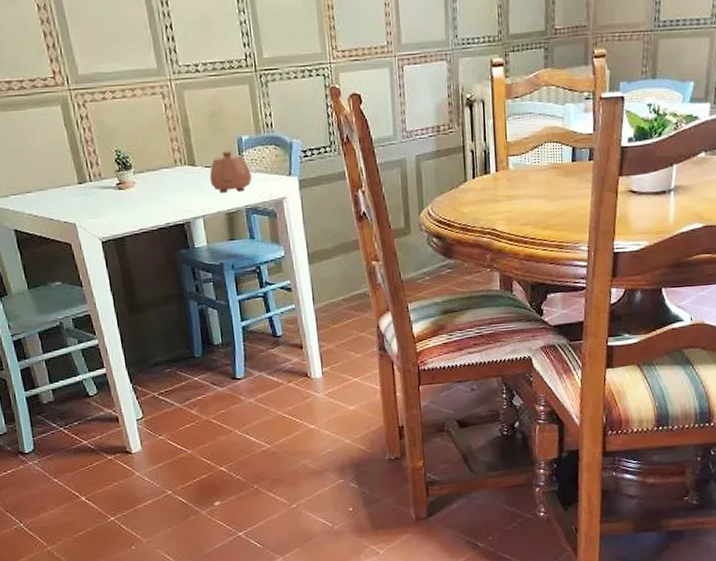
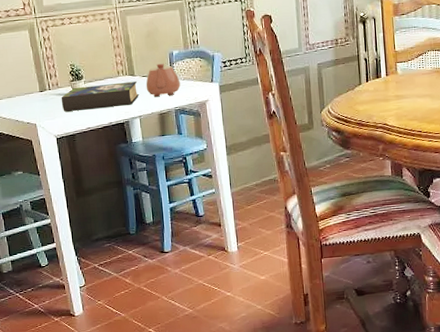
book: none [105,172,203,209] -> present [61,81,140,112]

